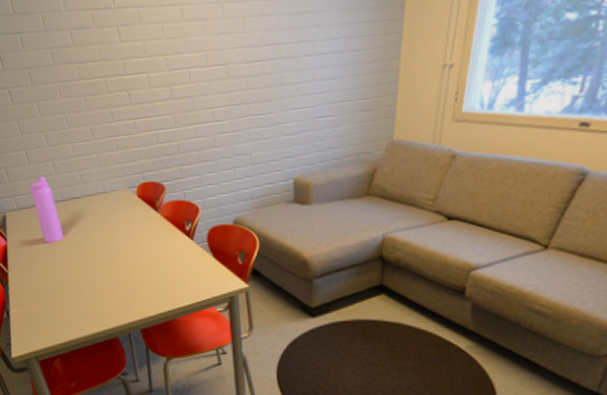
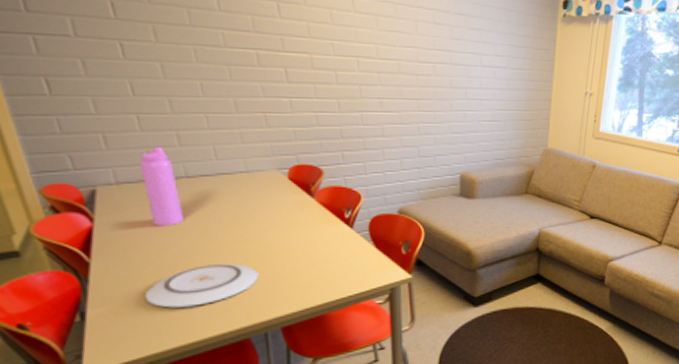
plate: none [43,273,121,310] -> present [144,264,259,308]

